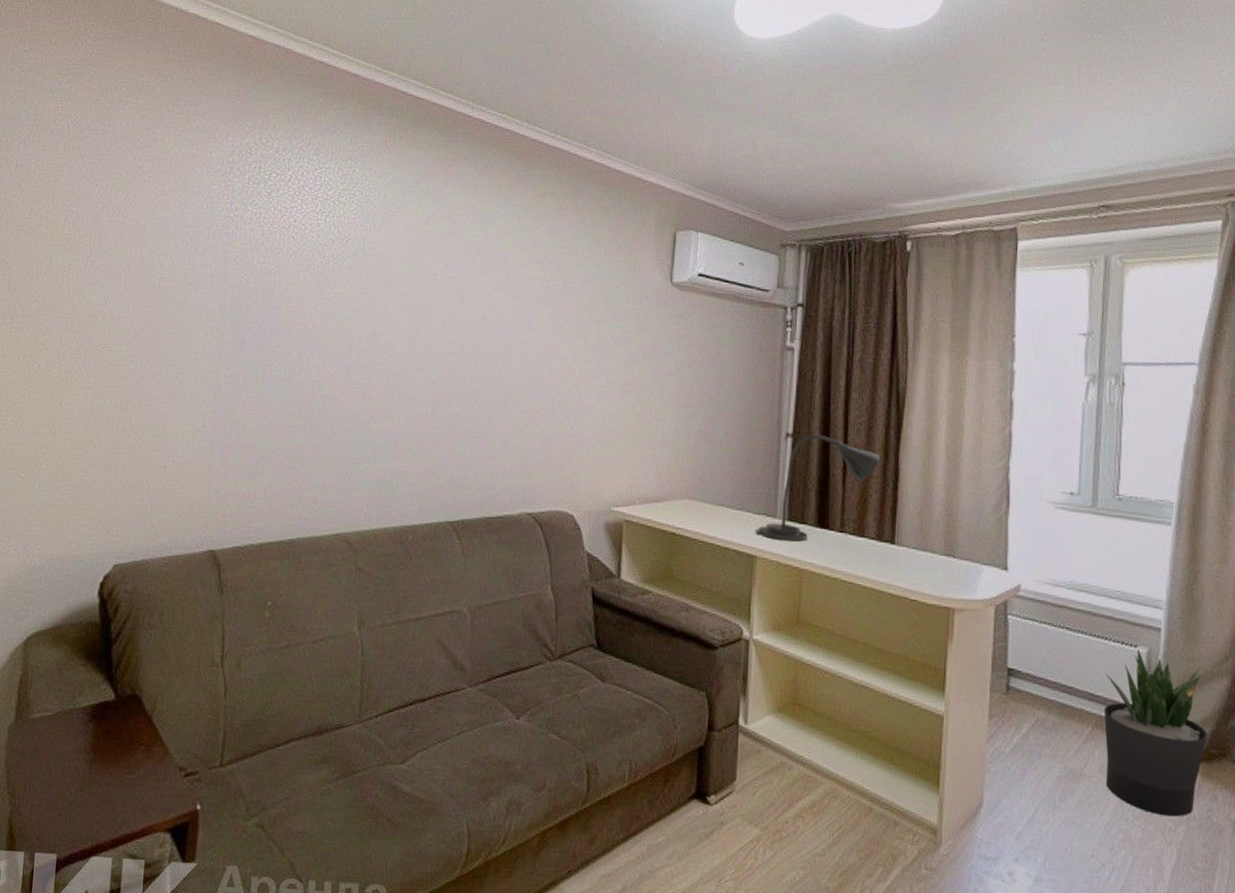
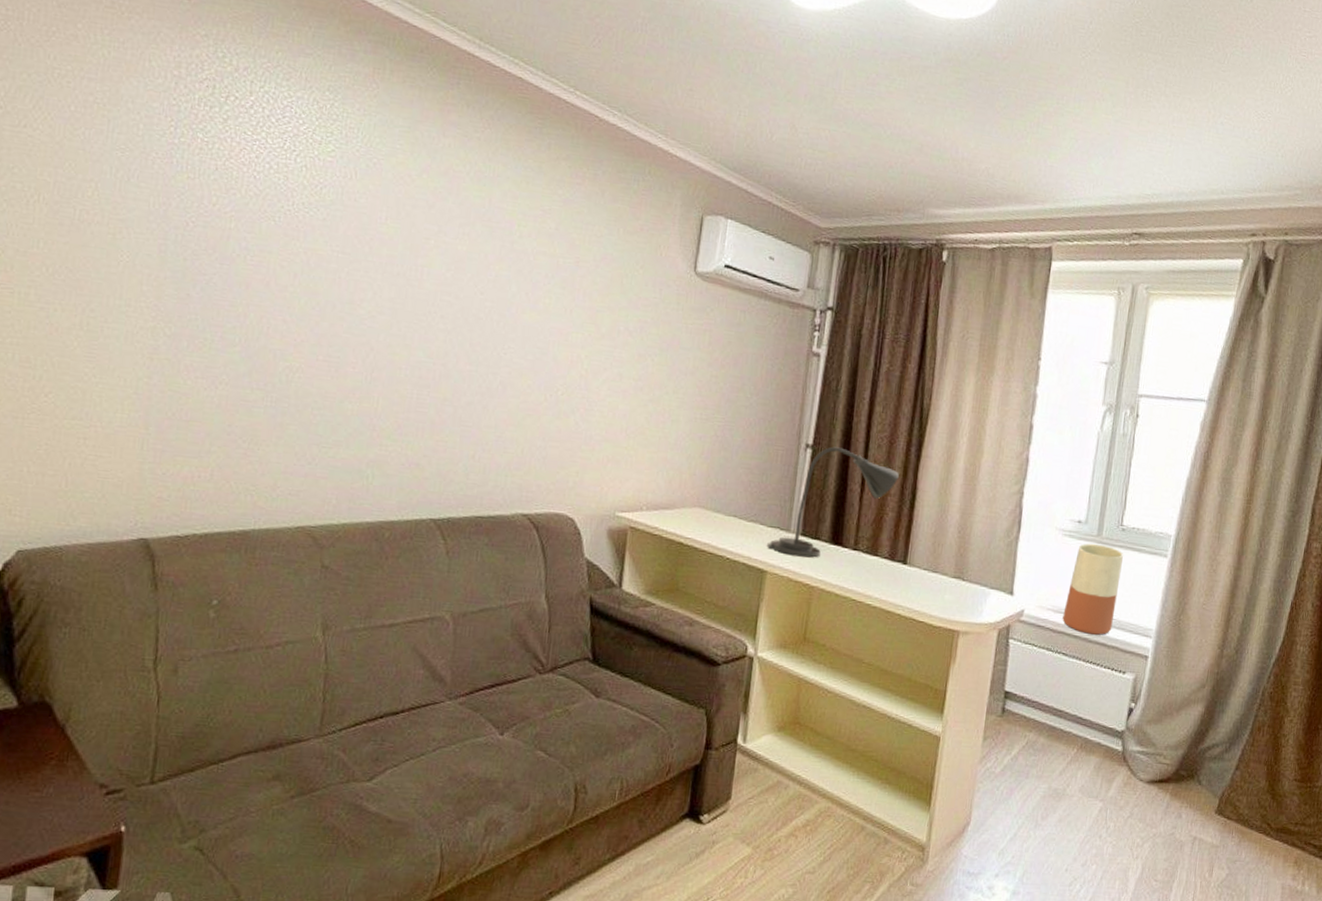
vase: none [1063,514,1123,608] -> present [1062,543,1124,635]
planter: present [1103,649,1208,817] -> none [1084,675,1181,834]

